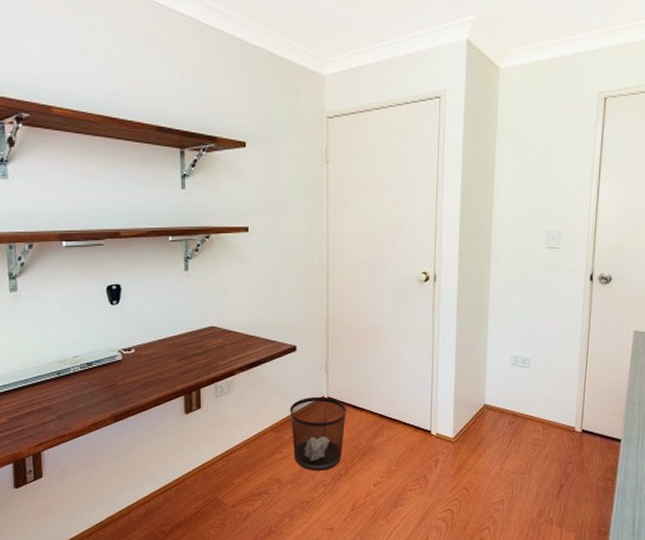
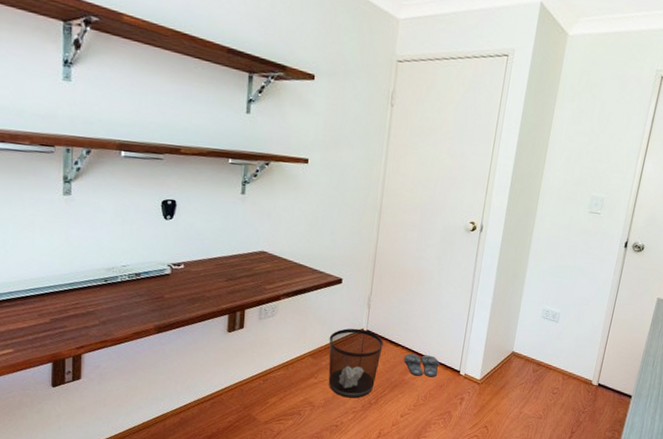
slippers: none [371,417,408,441] -> present [404,353,440,378]

